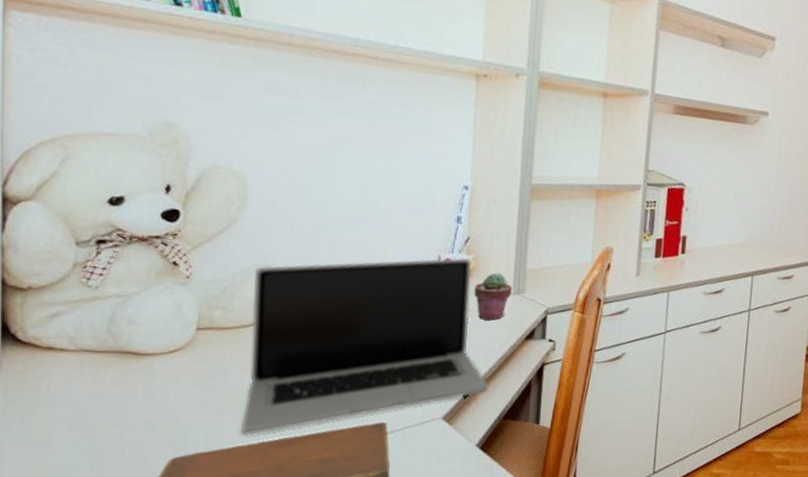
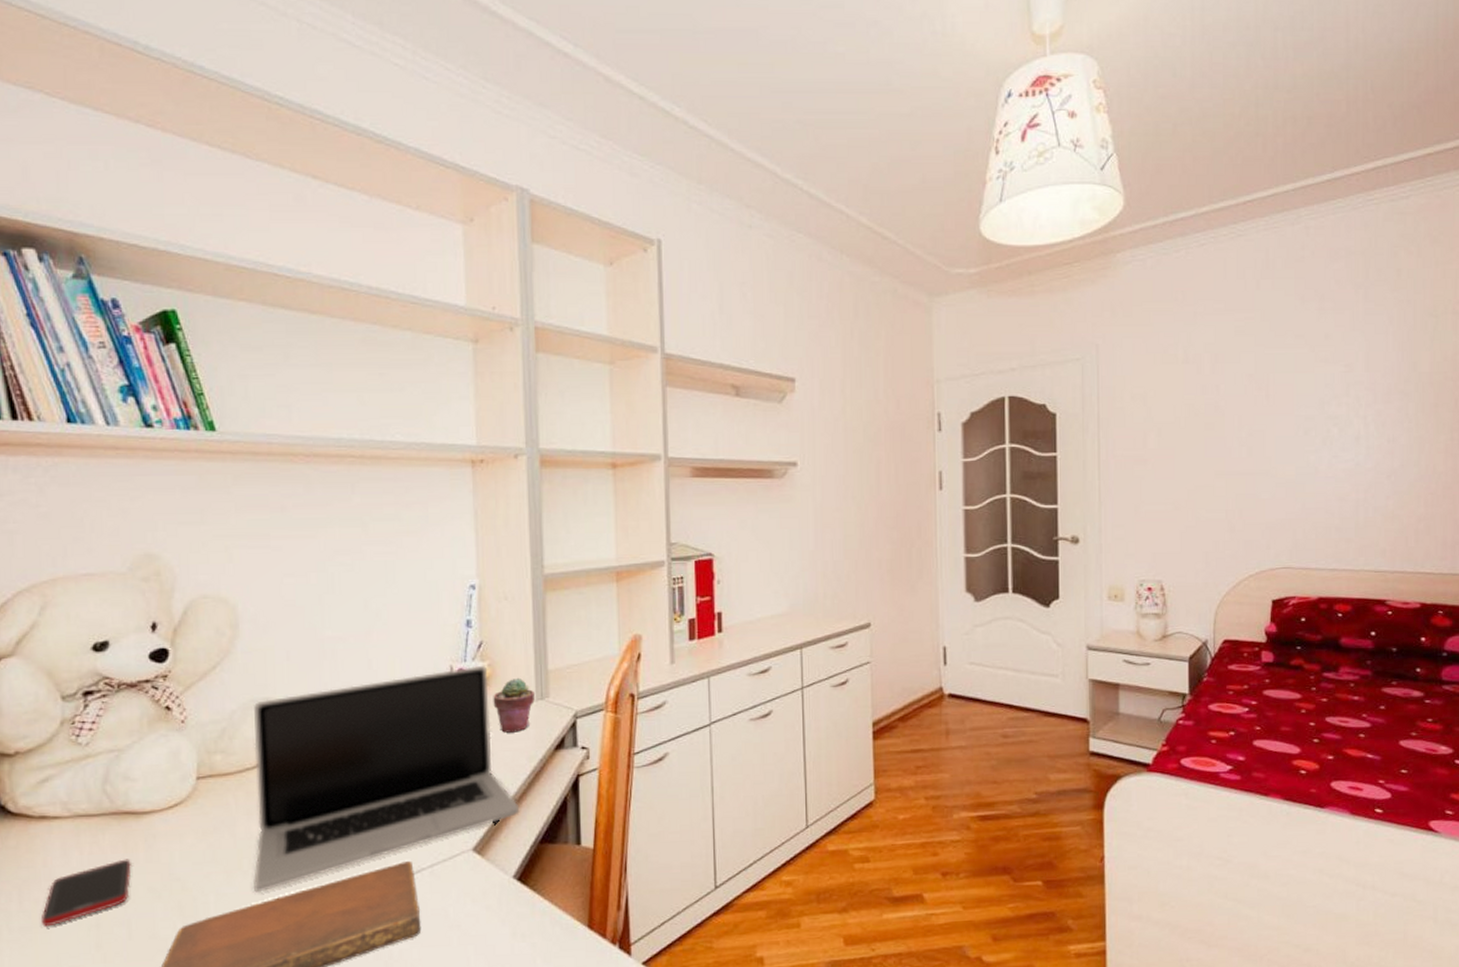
cell phone: none [42,393,129,446] -> present [42,859,131,927]

